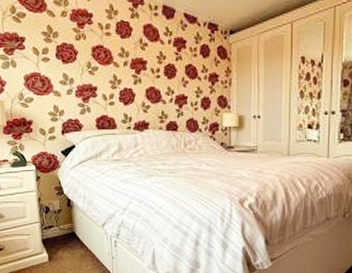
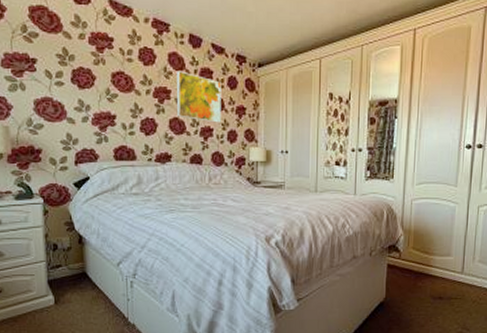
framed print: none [152,42,195,91] -> present [176,71,222,123]

